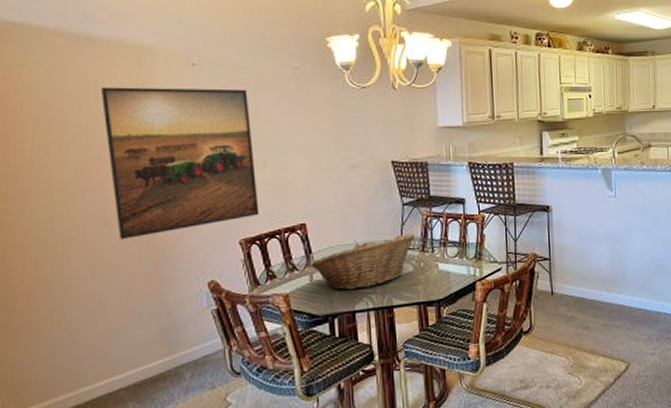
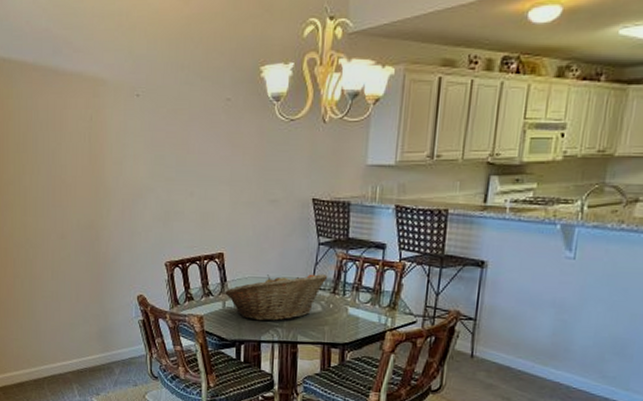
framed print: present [101,87,259,239] -> none [64,116,184,251]

